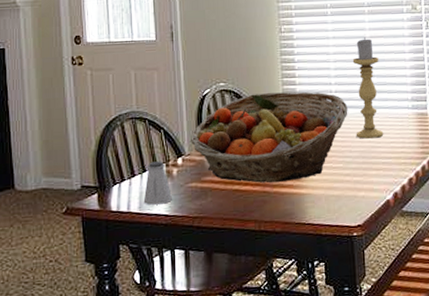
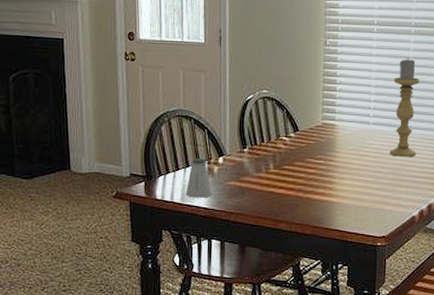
fruit basket: present [189,92,348,183] -> none [231,103,384,190]

